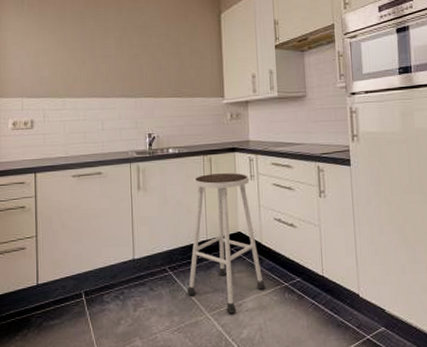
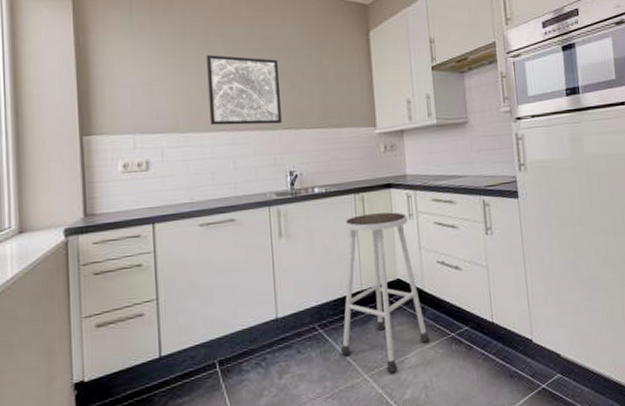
wall art: none [82,32,144,93] -> present [206,55,283,126]

